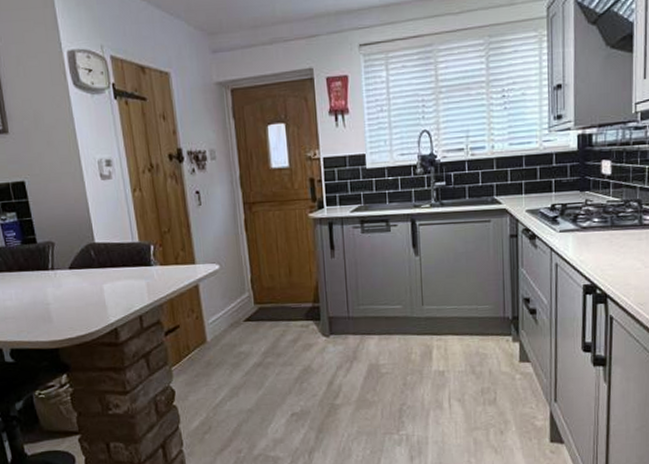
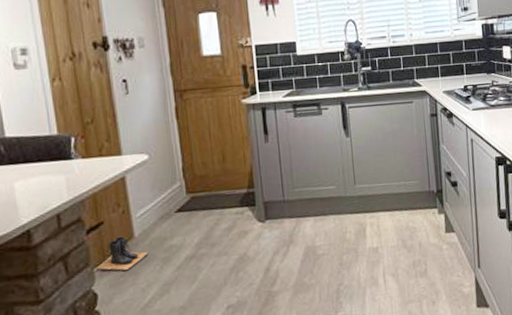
boots: none [173,340,220,372] -> present [96,236,149,271]

